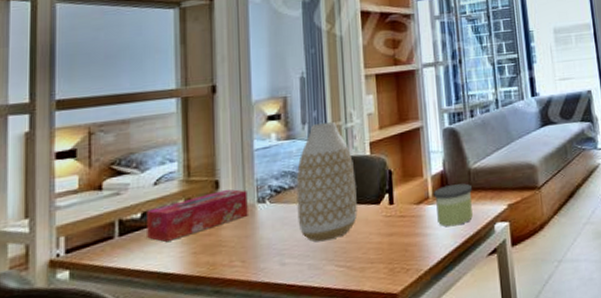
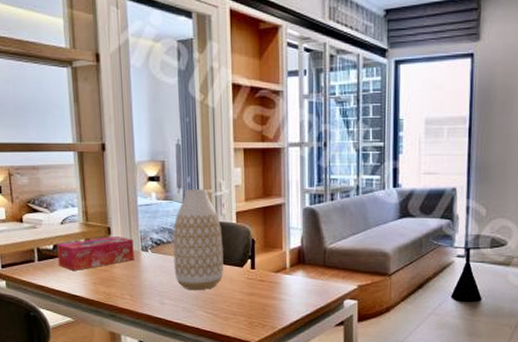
candle: present [433,183,473,227] -> none [290,260,326,296]

